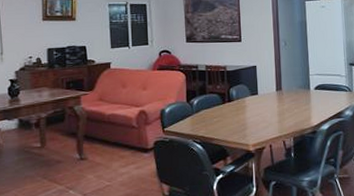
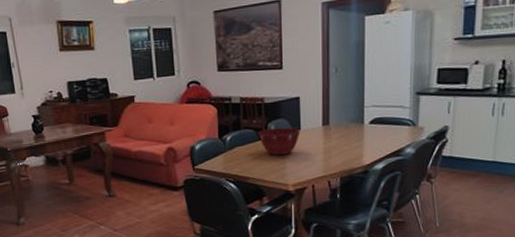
mixing bowl: none [221,92,258,118] -> present [257,127,301,156]

